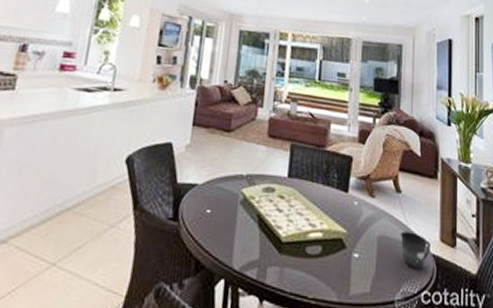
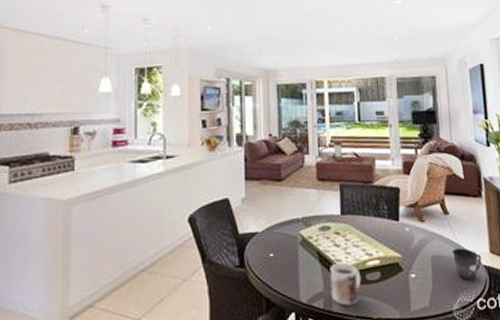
mug: none [266,229,301,280] -> present [330,262,362,306]

